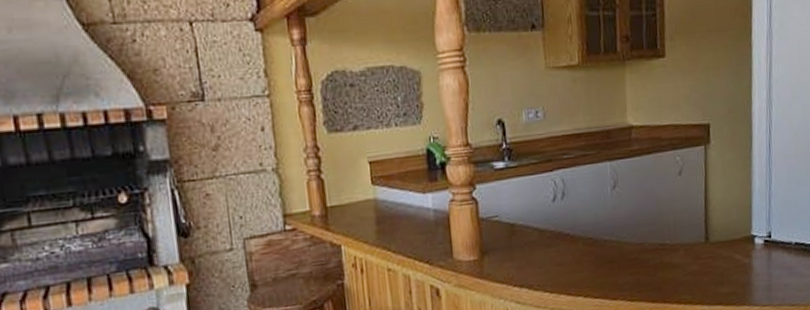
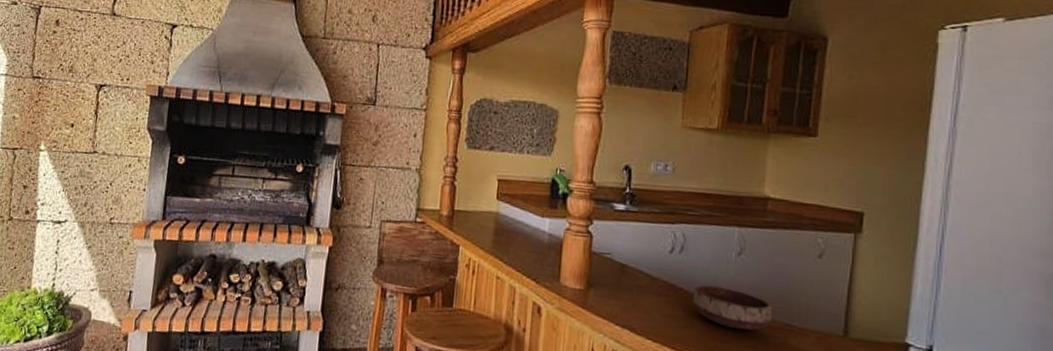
bowl: none [579,223,648,261] -> present [692,285,772,330]

